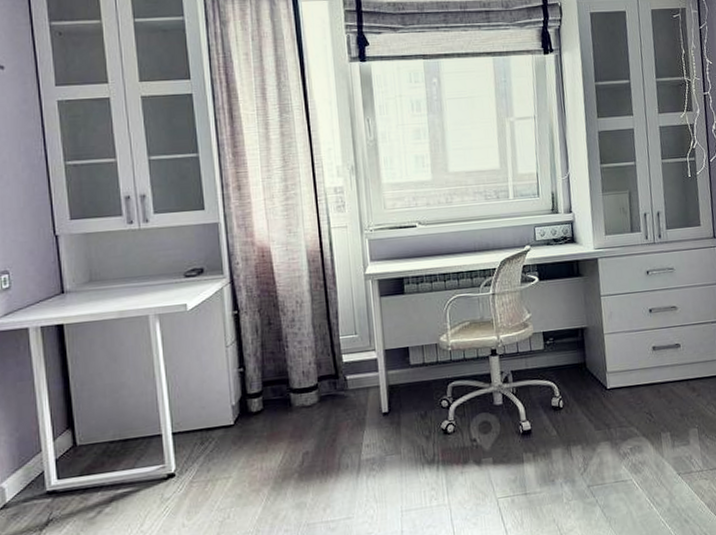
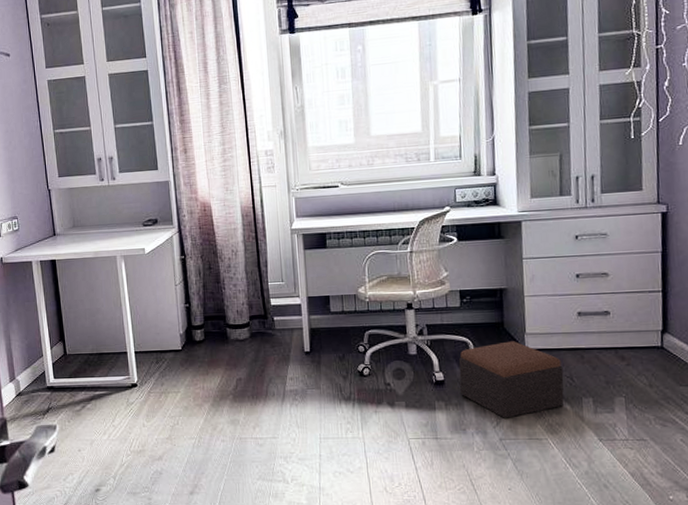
footstool: none [544,381,645,463] -> present [458,341,564,418]

